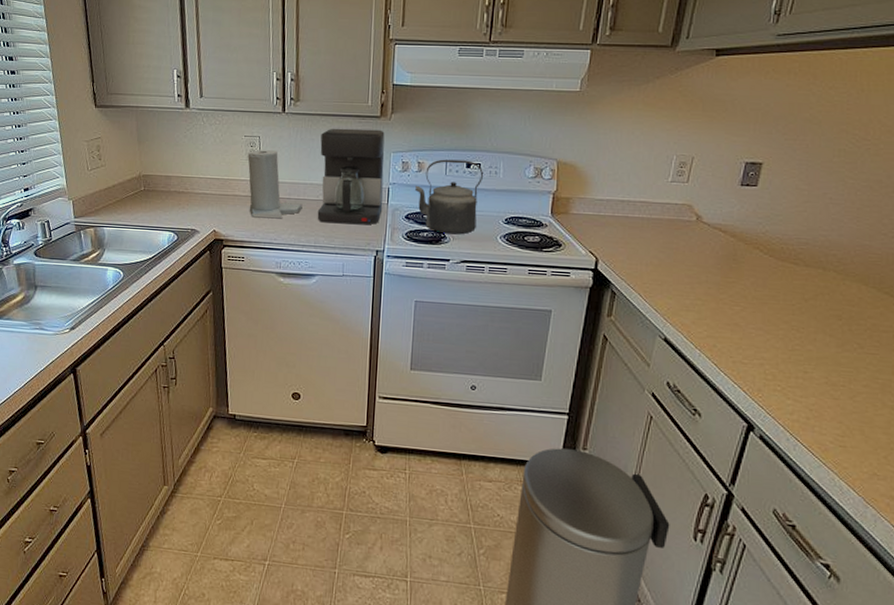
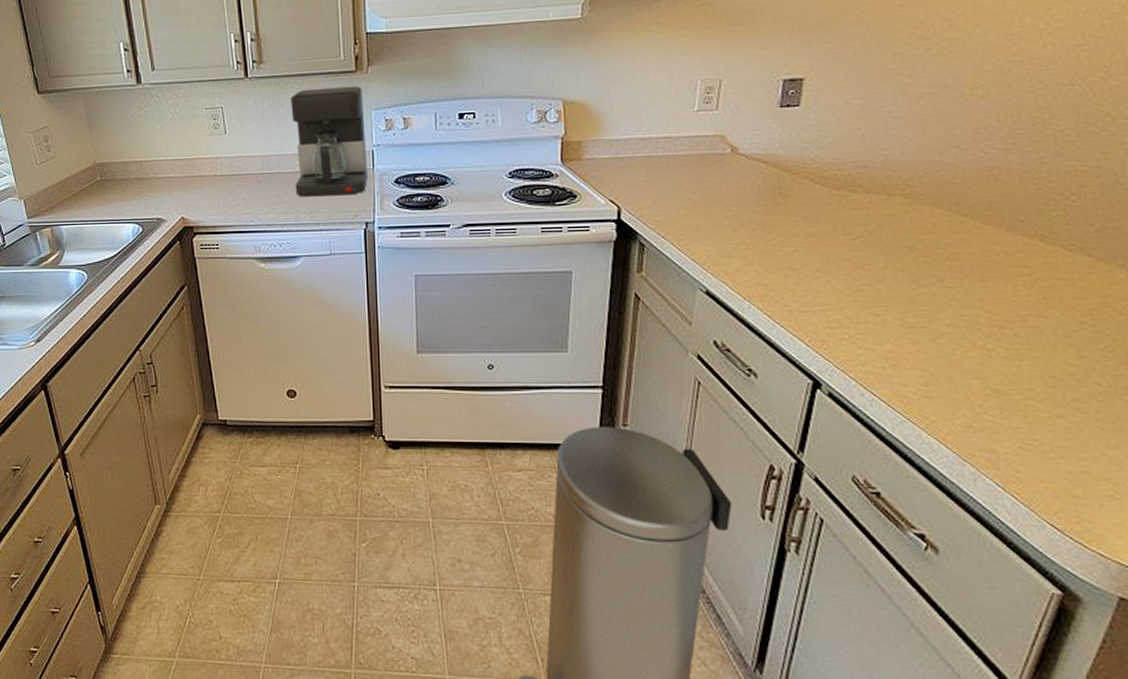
paper towel: present [247,150,303,219] -> none [211,121,278,199]
kettle: present [415,159,483,235] -> none [403,110,479,196]

